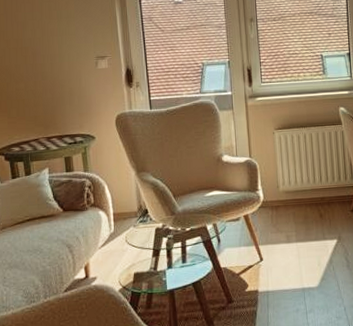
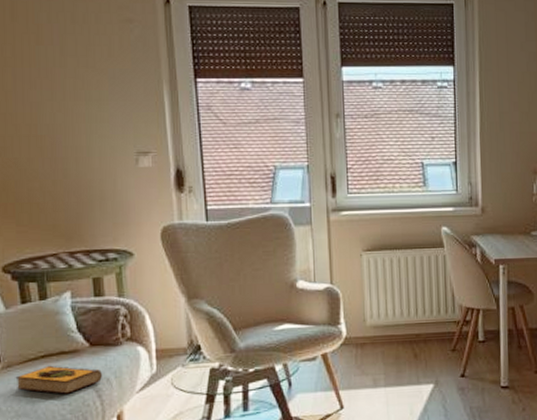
hardback book: none [8,227,74,250] -> present [15,365,103,394]

